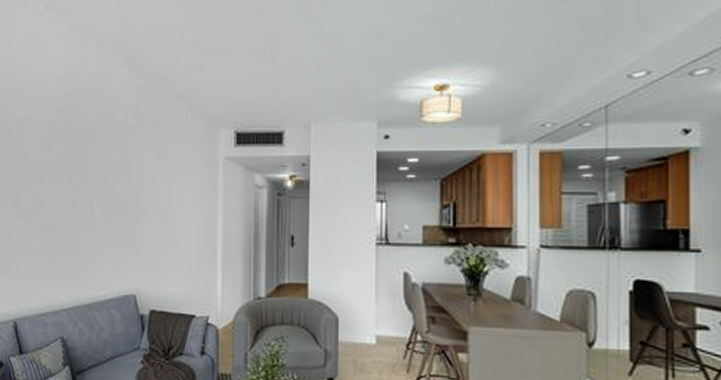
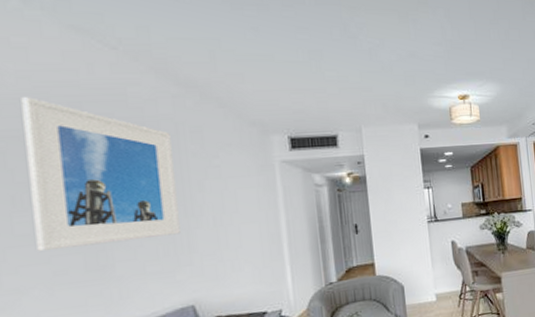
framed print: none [33,89,134,224] -> present [21,97,181,251]

